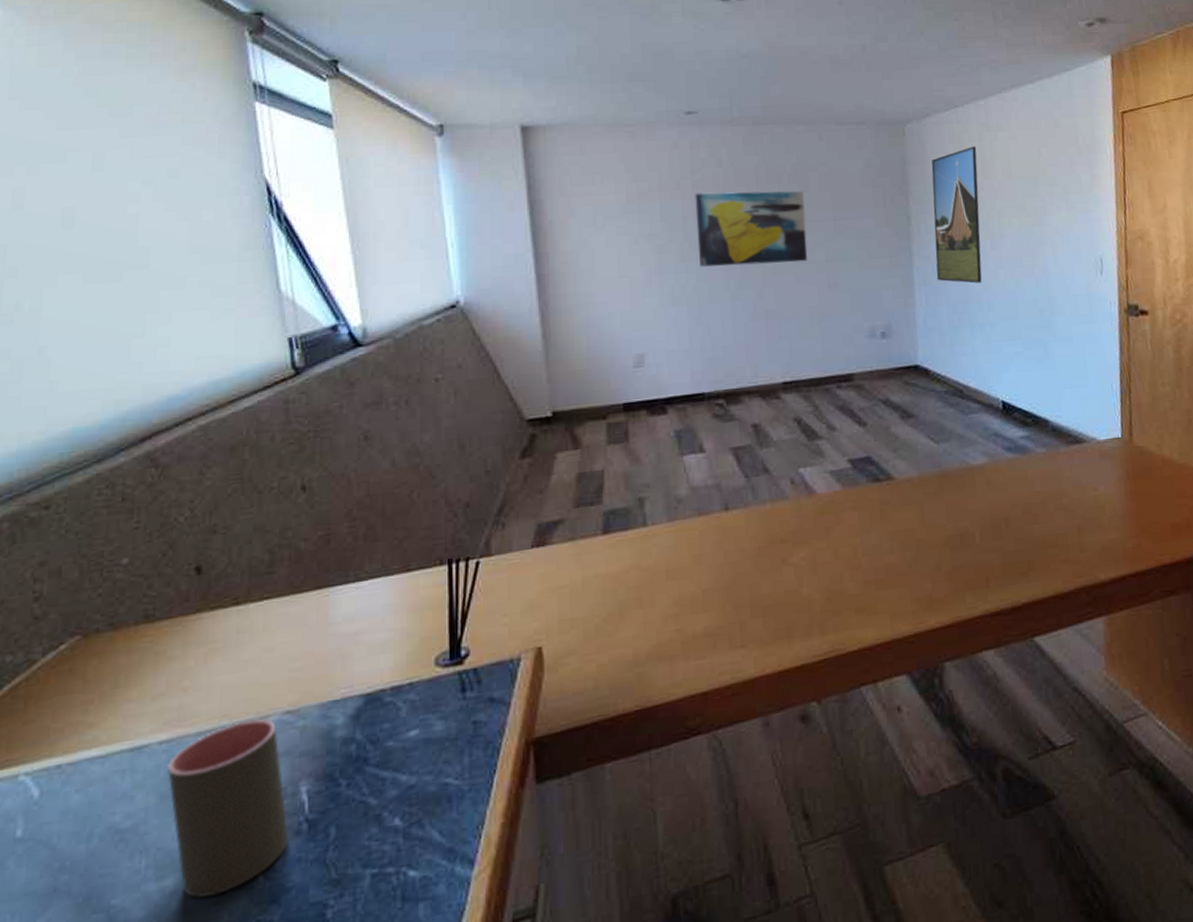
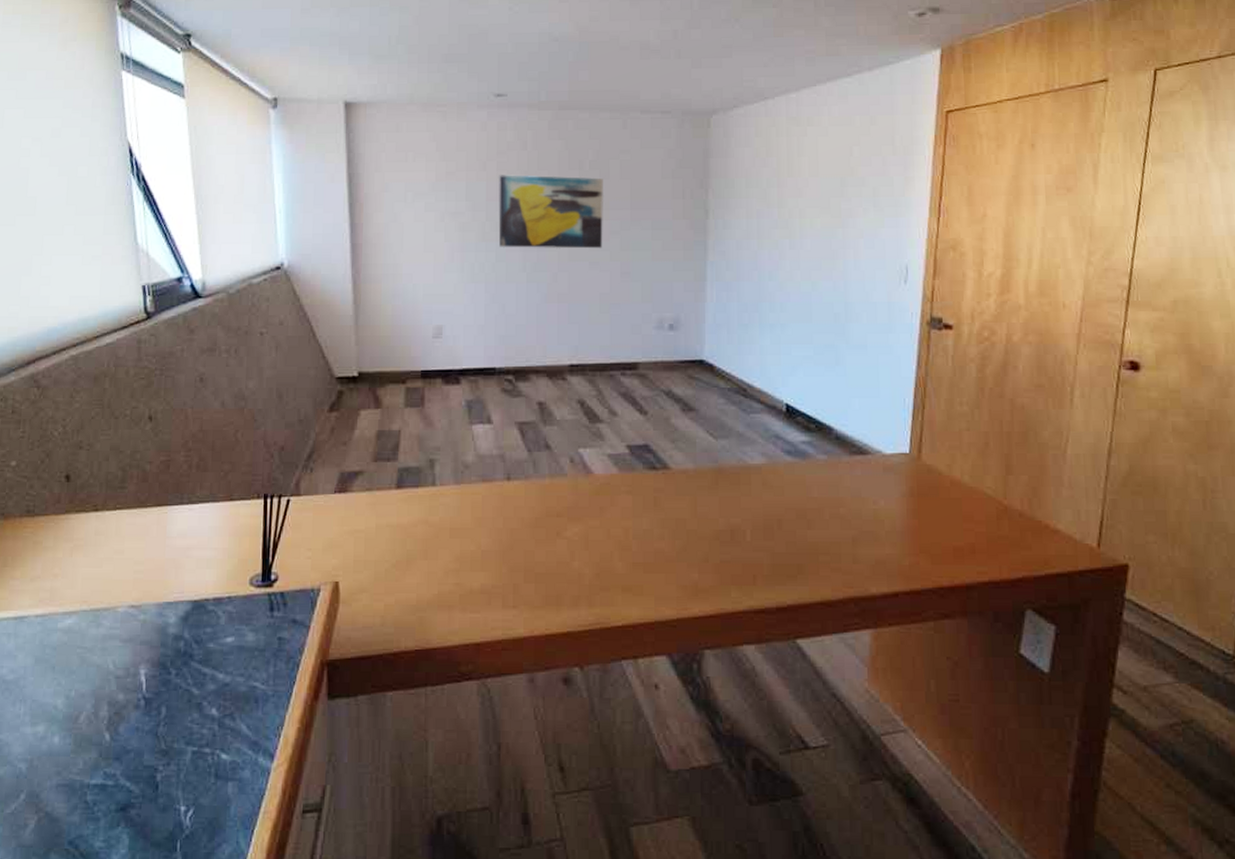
cup: present [167,718,289,900] -> none [41,608,130,747]
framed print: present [931,146,982,284] -> none [730,141,784,283]

